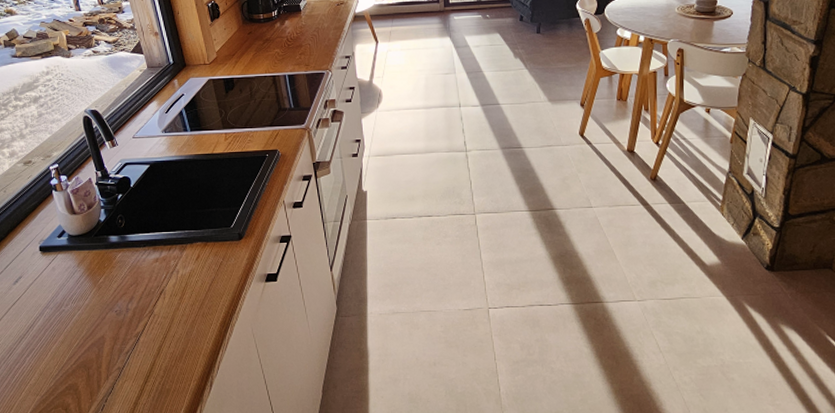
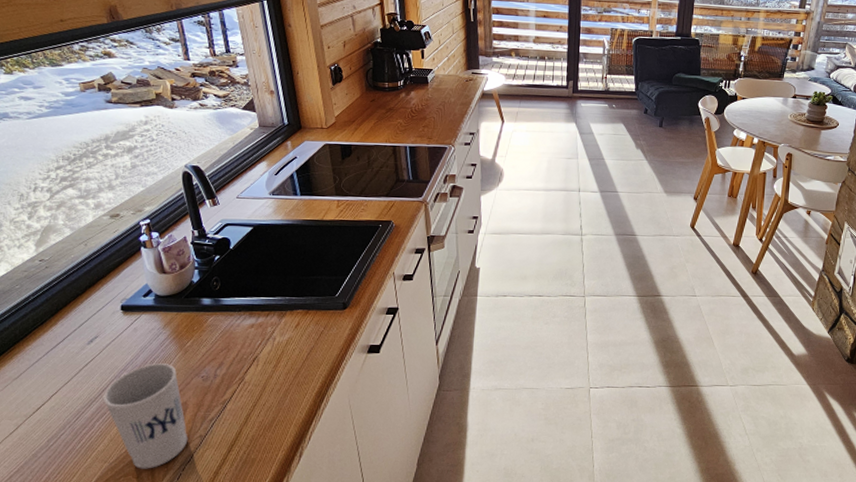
cup: none [30,300,108,401] -> present [102,363,188,469]

